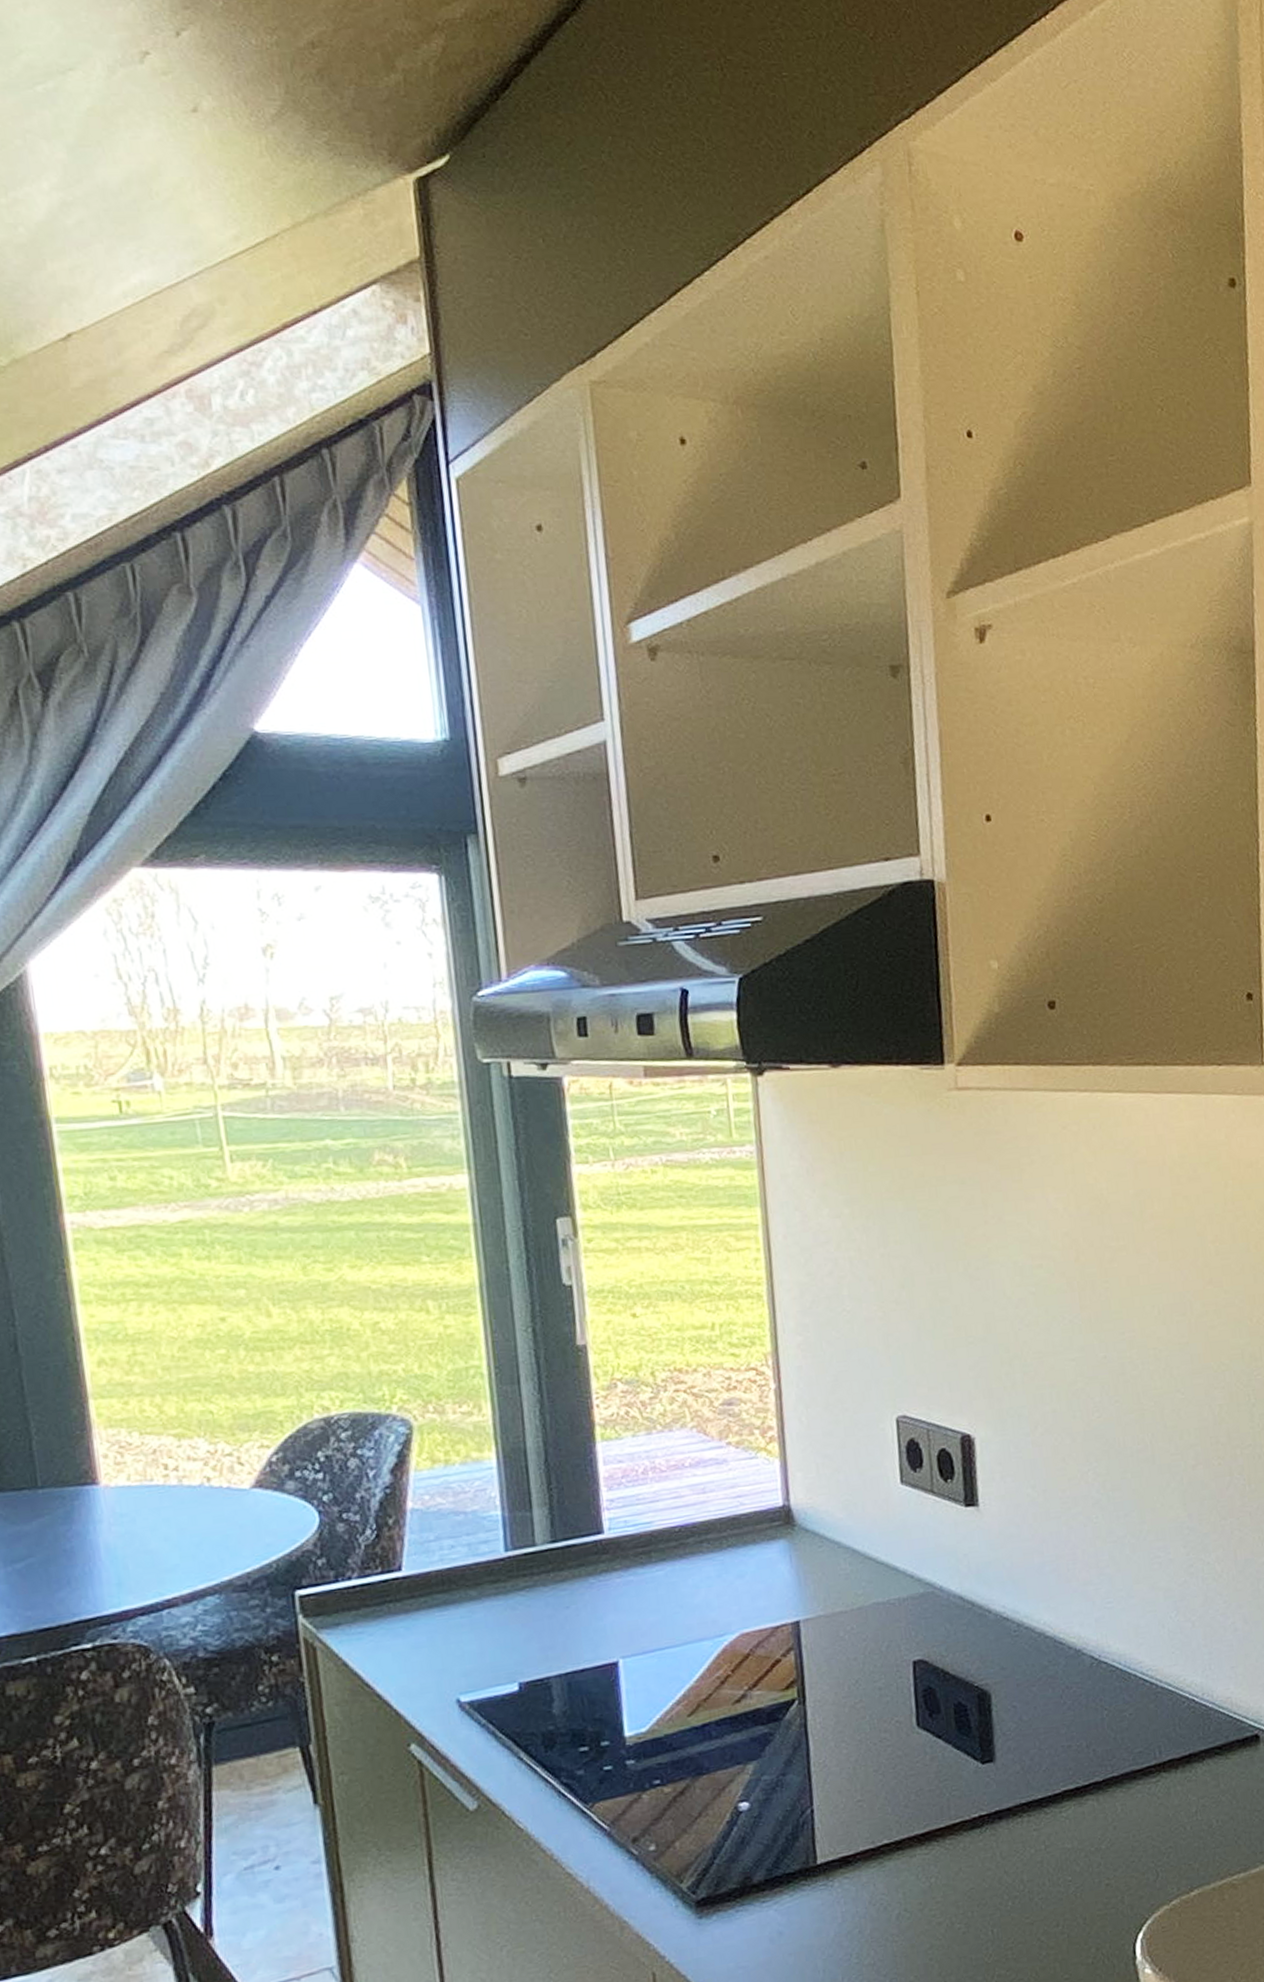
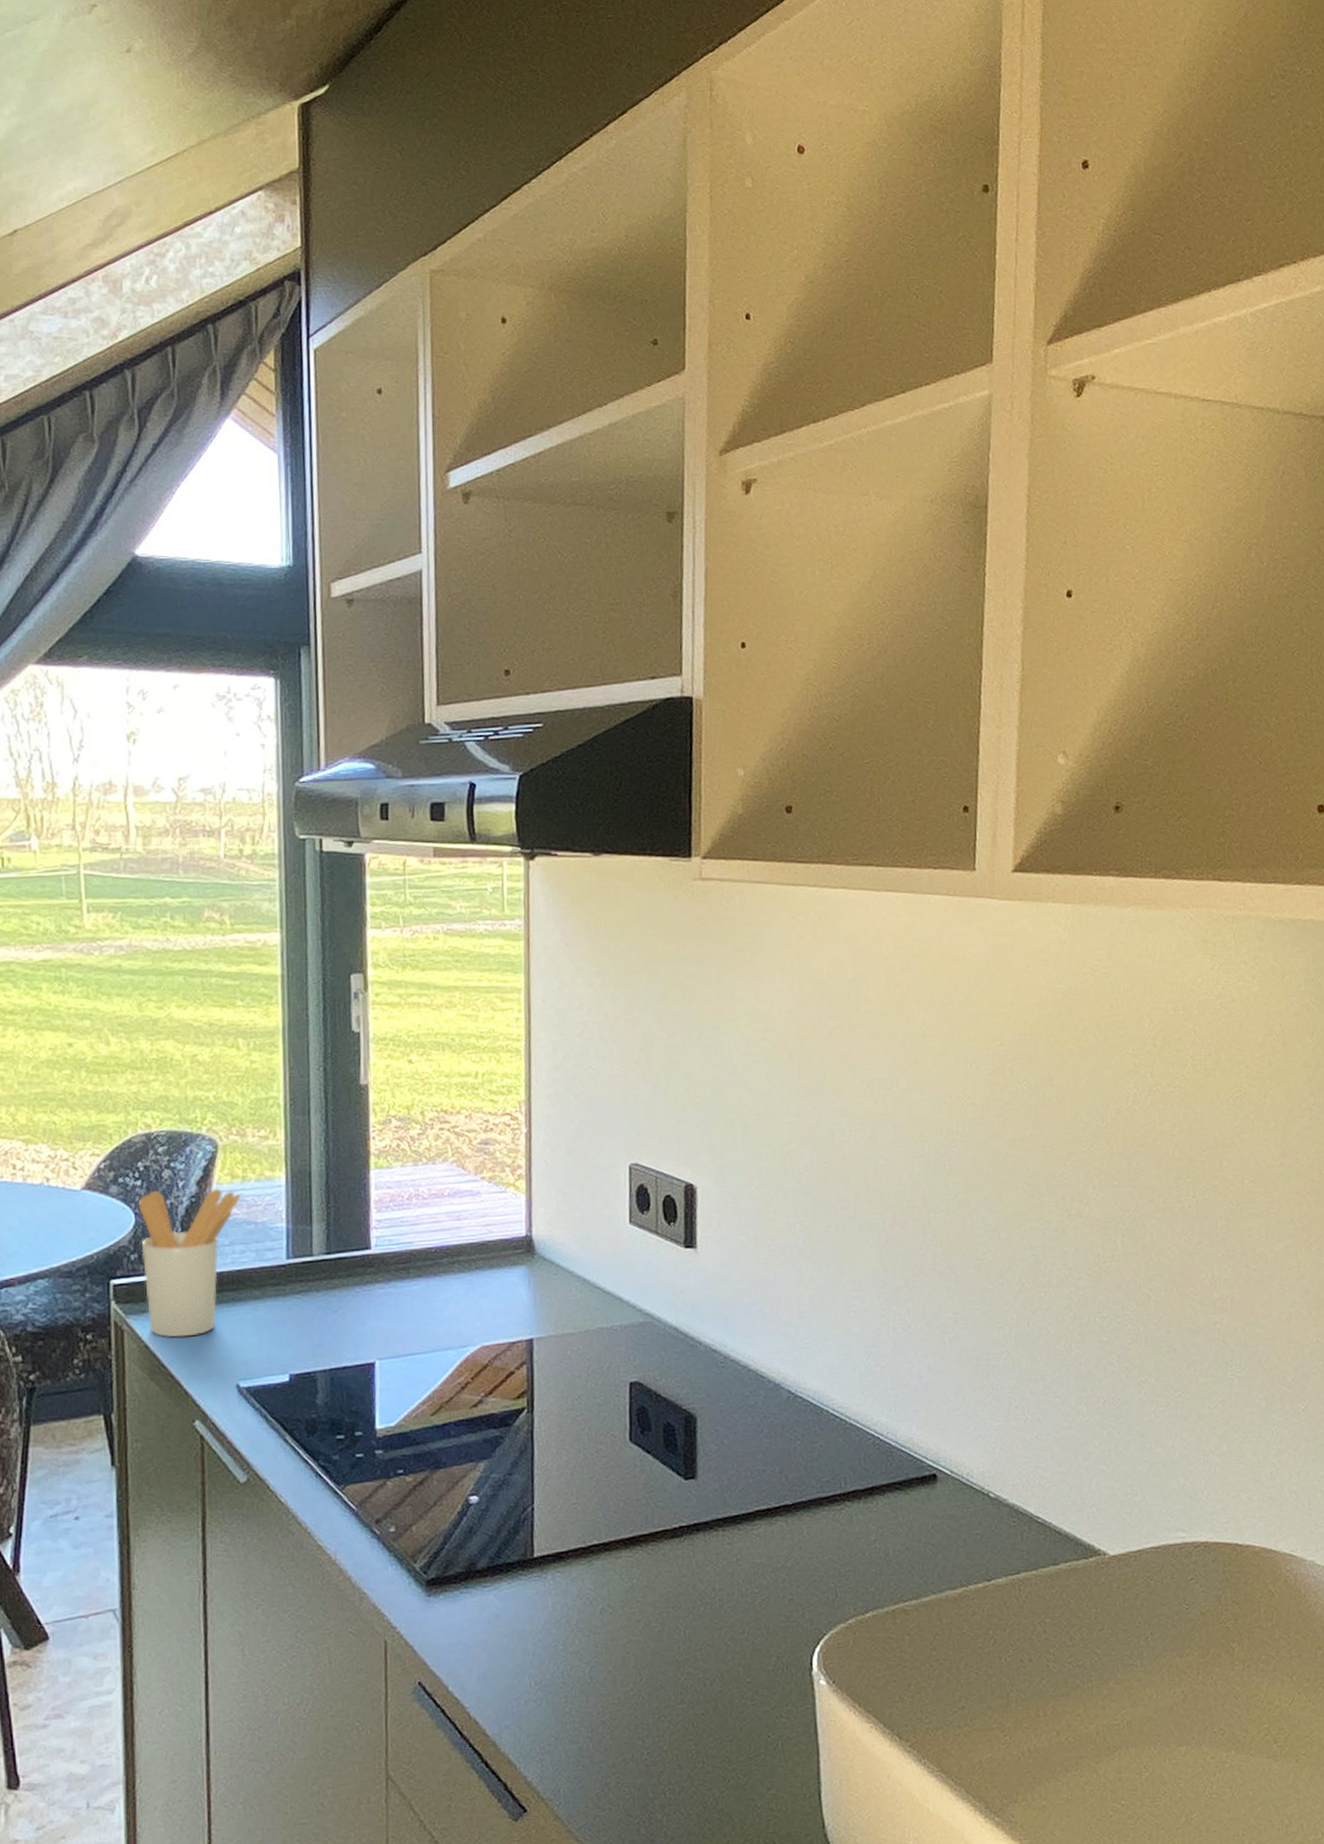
utensil holder: none [321,1476,445,1652] -> present [138,1189,241,1338]

